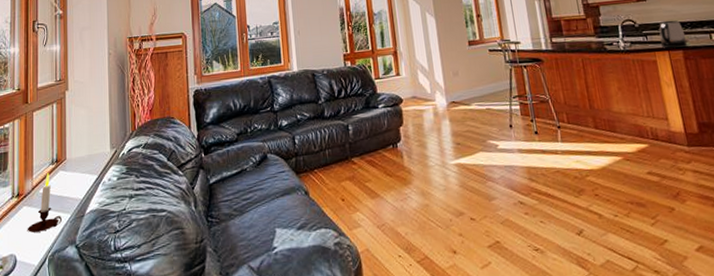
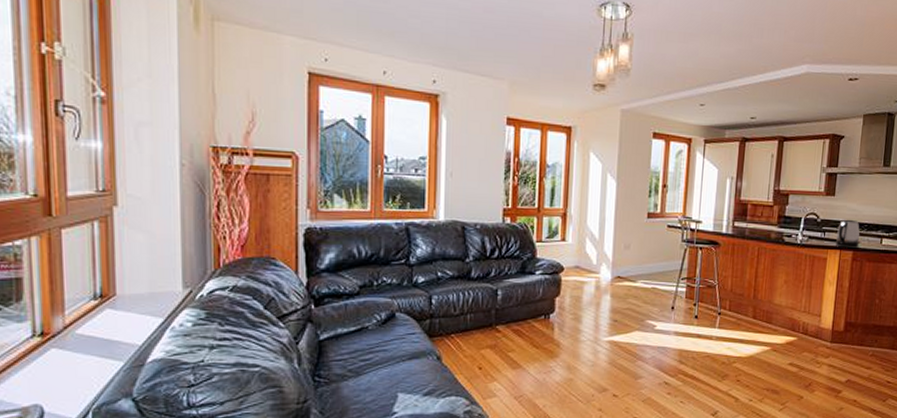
candle: present [27,173,62,233] -> none [58,310,111,380]

